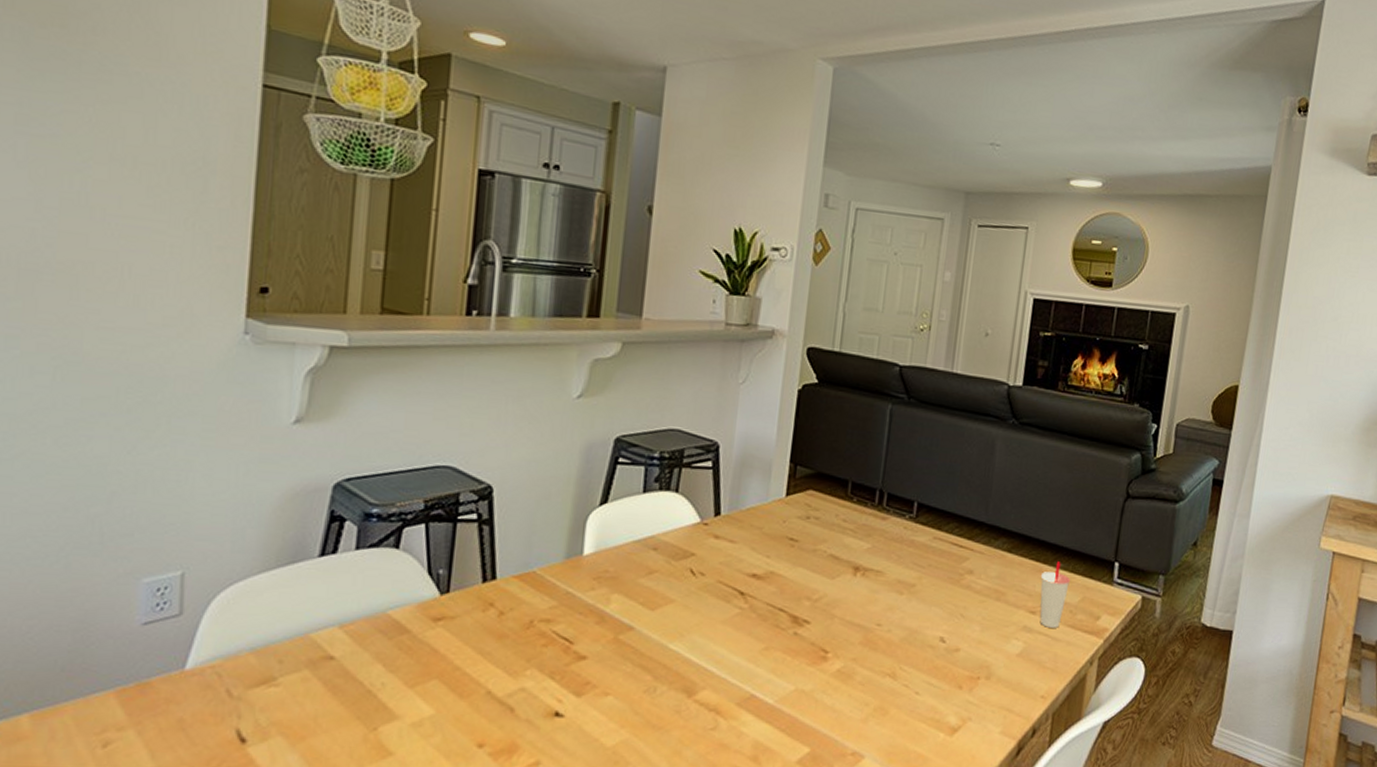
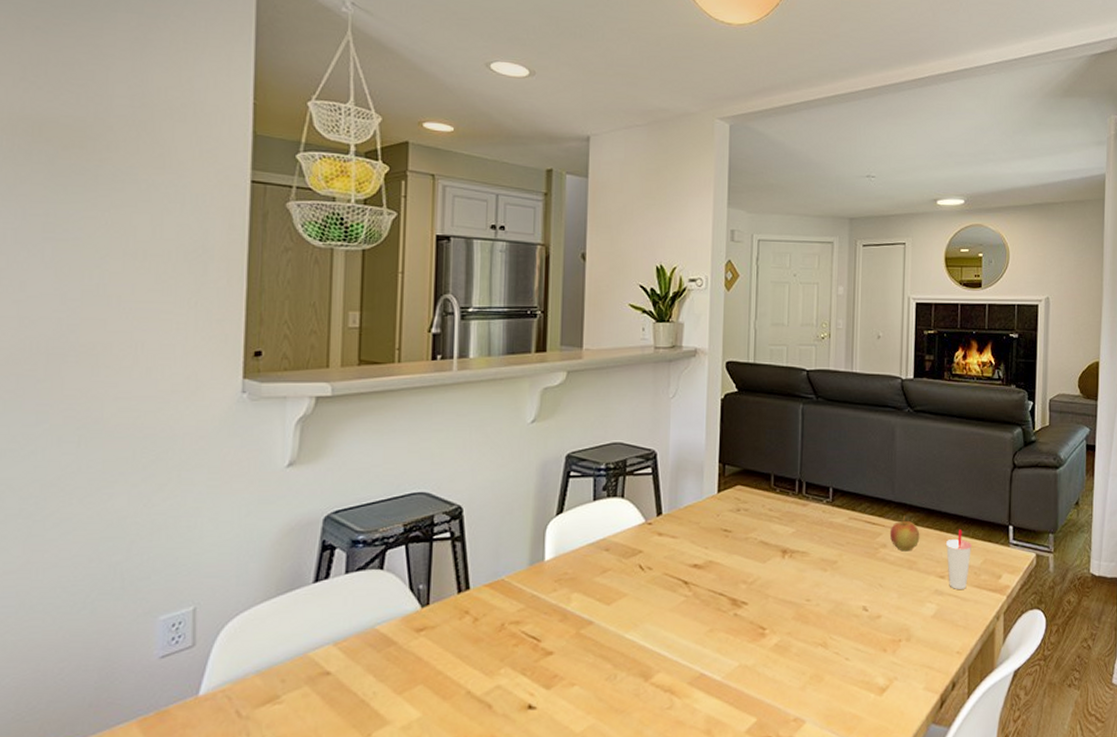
apple: none [978,540,1013,581] -> present [889,515,920,552]

